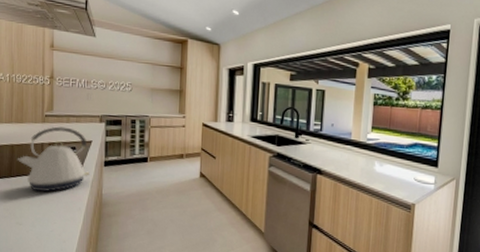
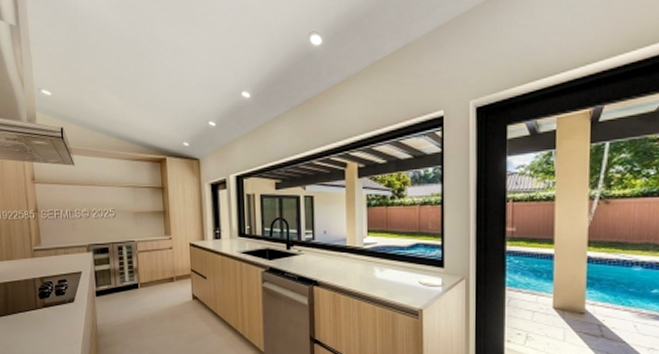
kettle: present [17,126,90,193] -> none [11,260,83,328]

